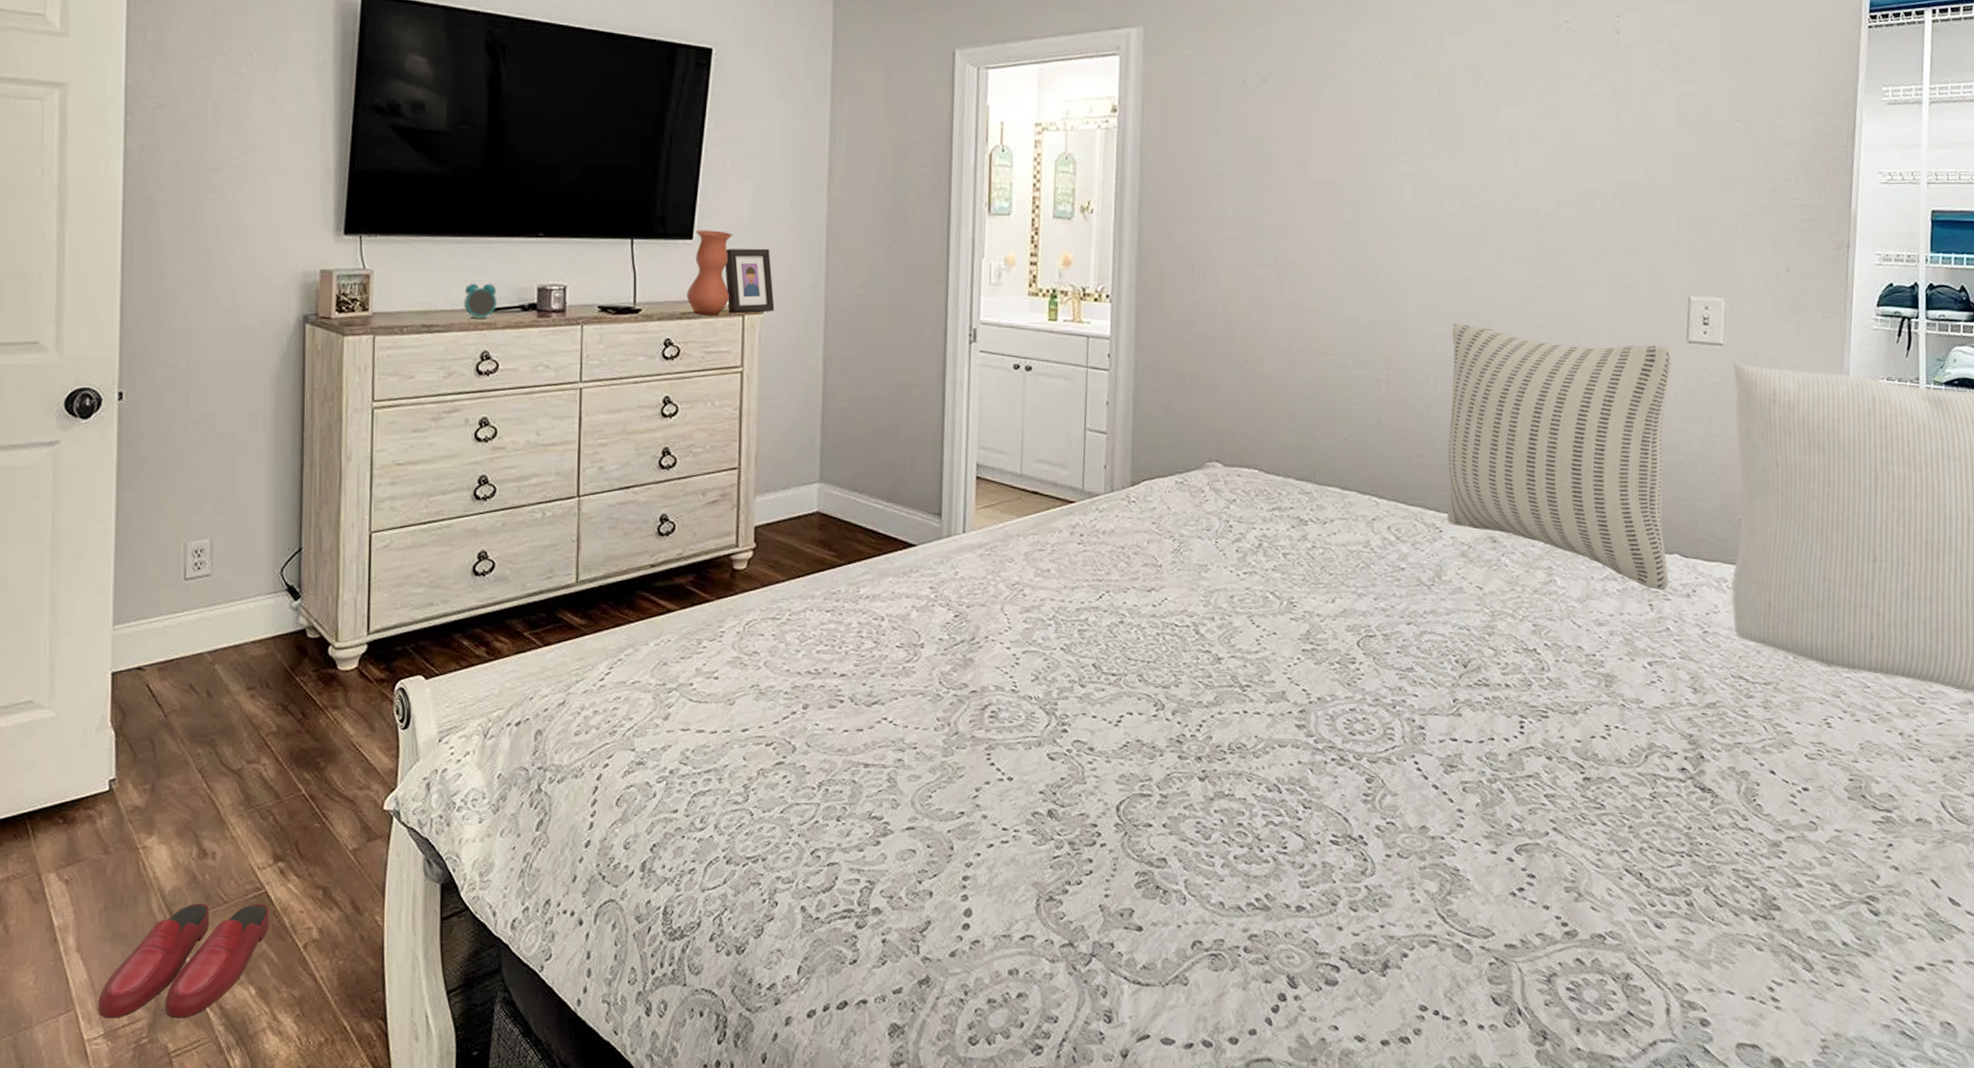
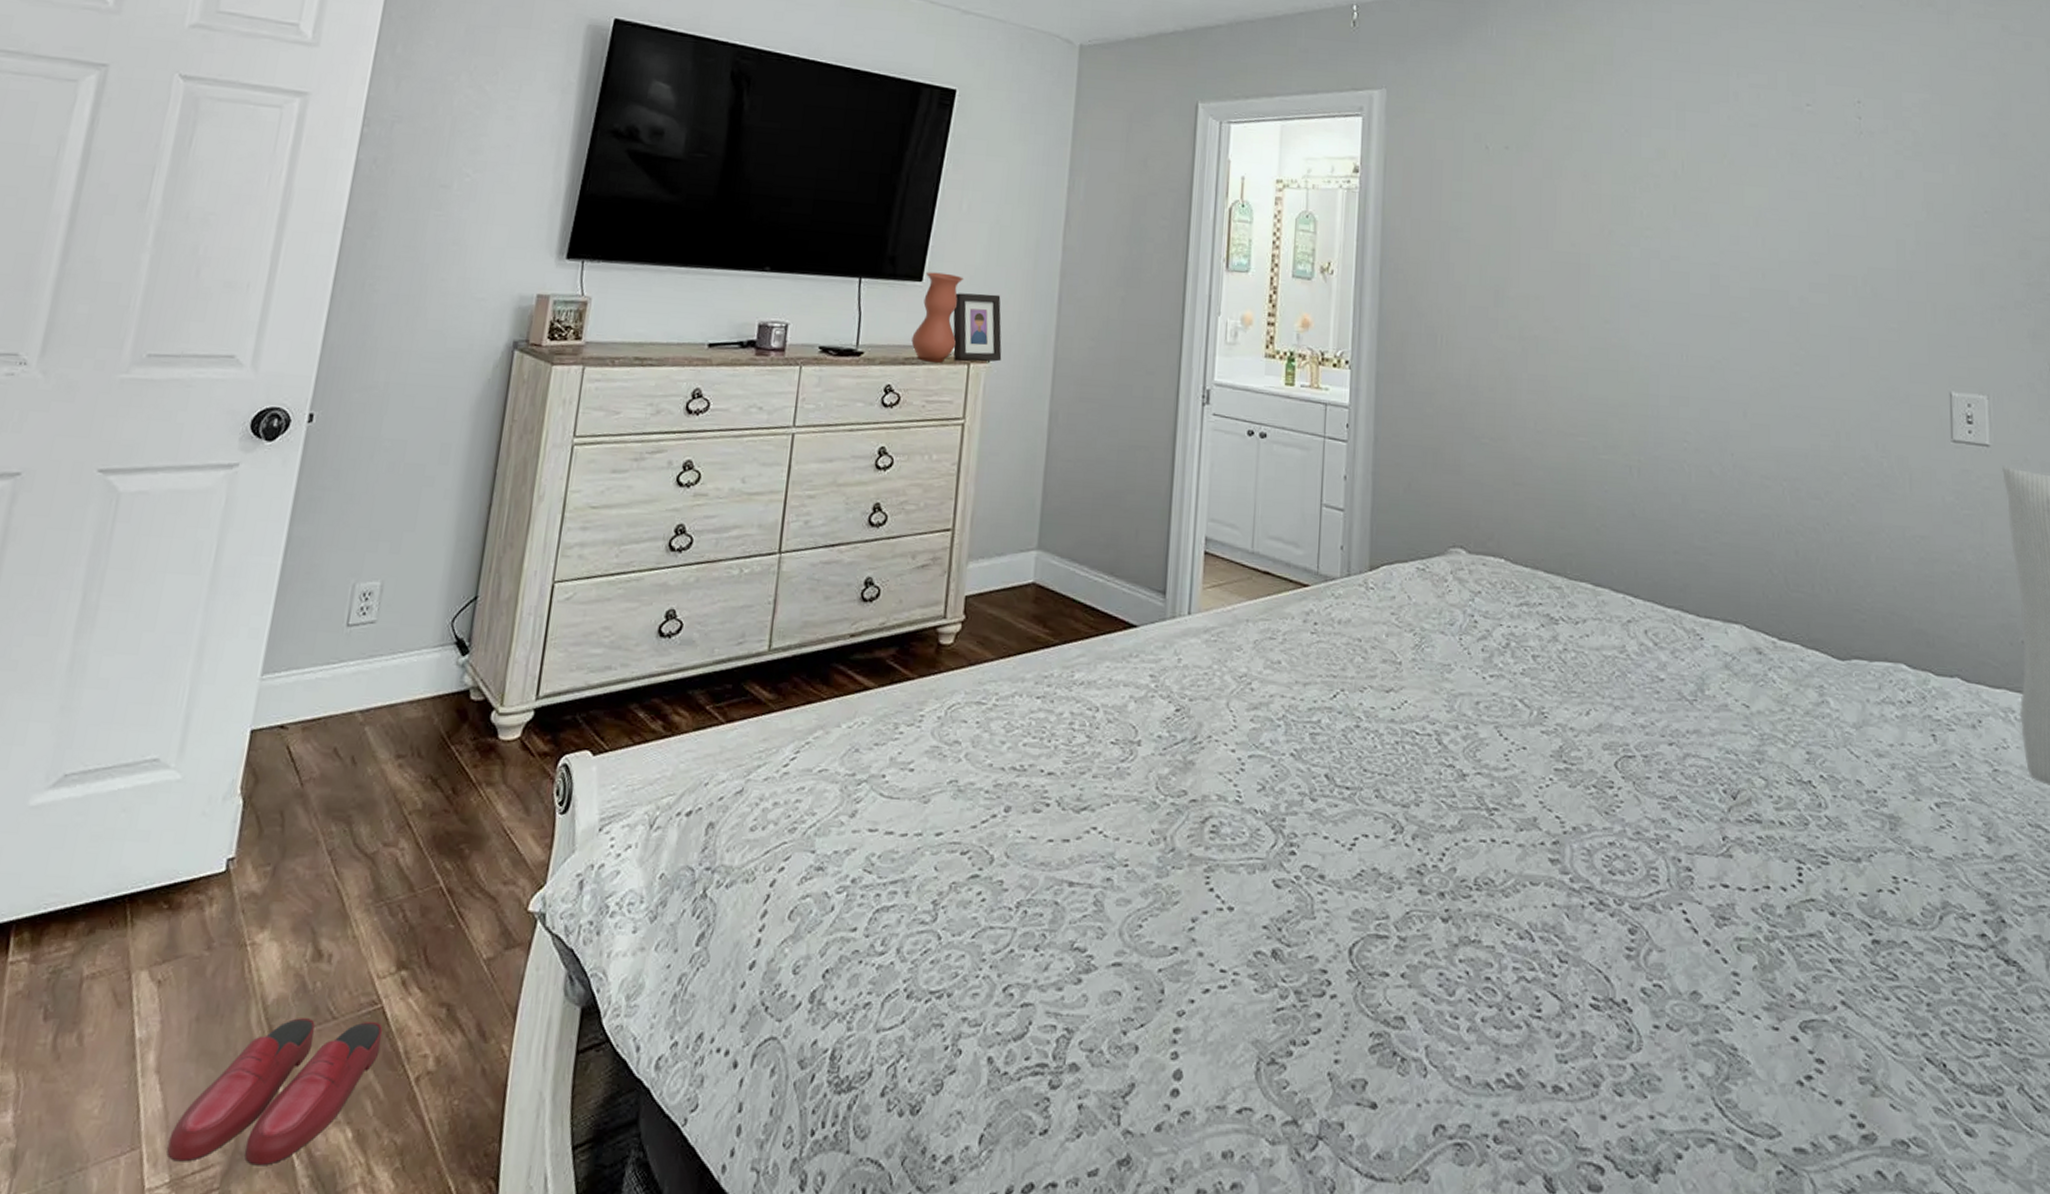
alarm clock: present [464,278,498,321] -> none [680,310,716,357]
pillow: present [1447,323,1672,591] -> none [1706,409,1952,720]

